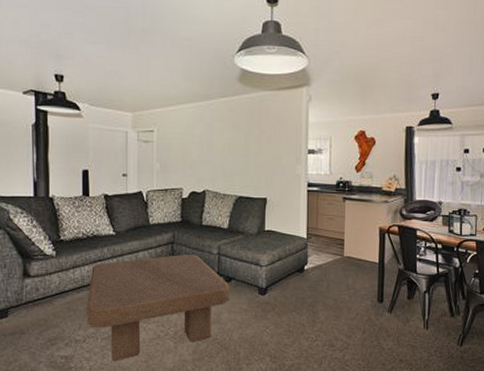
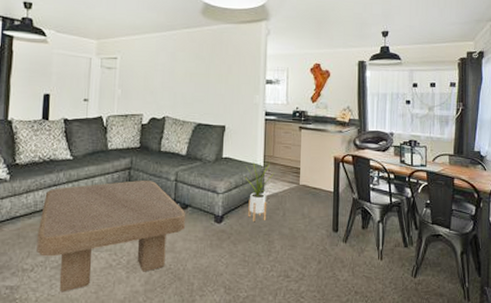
house plant: none [287,232,318,293] -> present [244,160,274,221]

